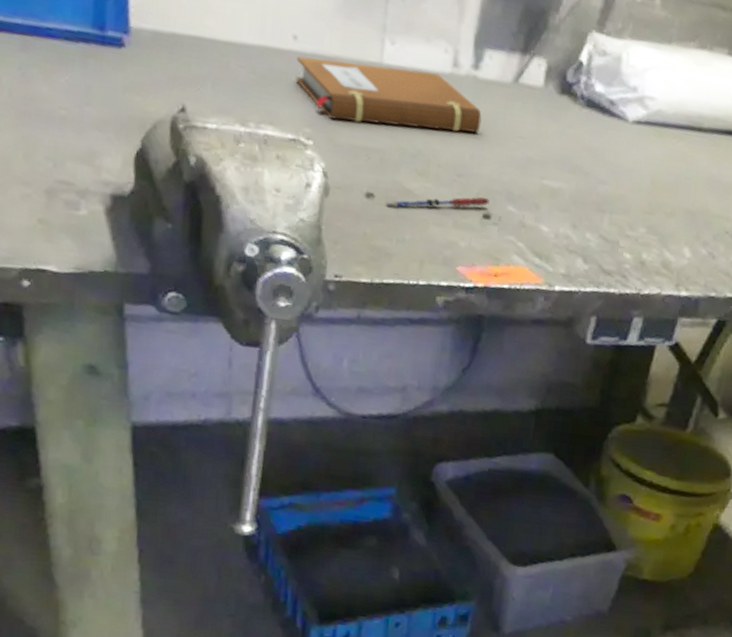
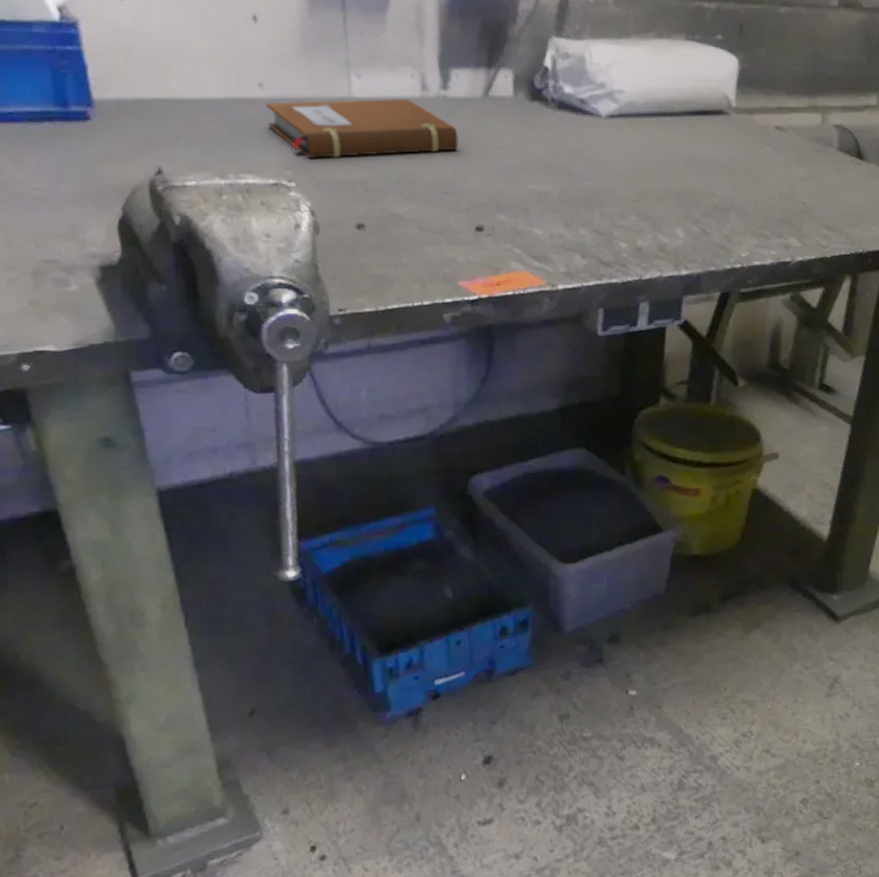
pen: present [385,196,490,208] -> none [377,210,480,235]

